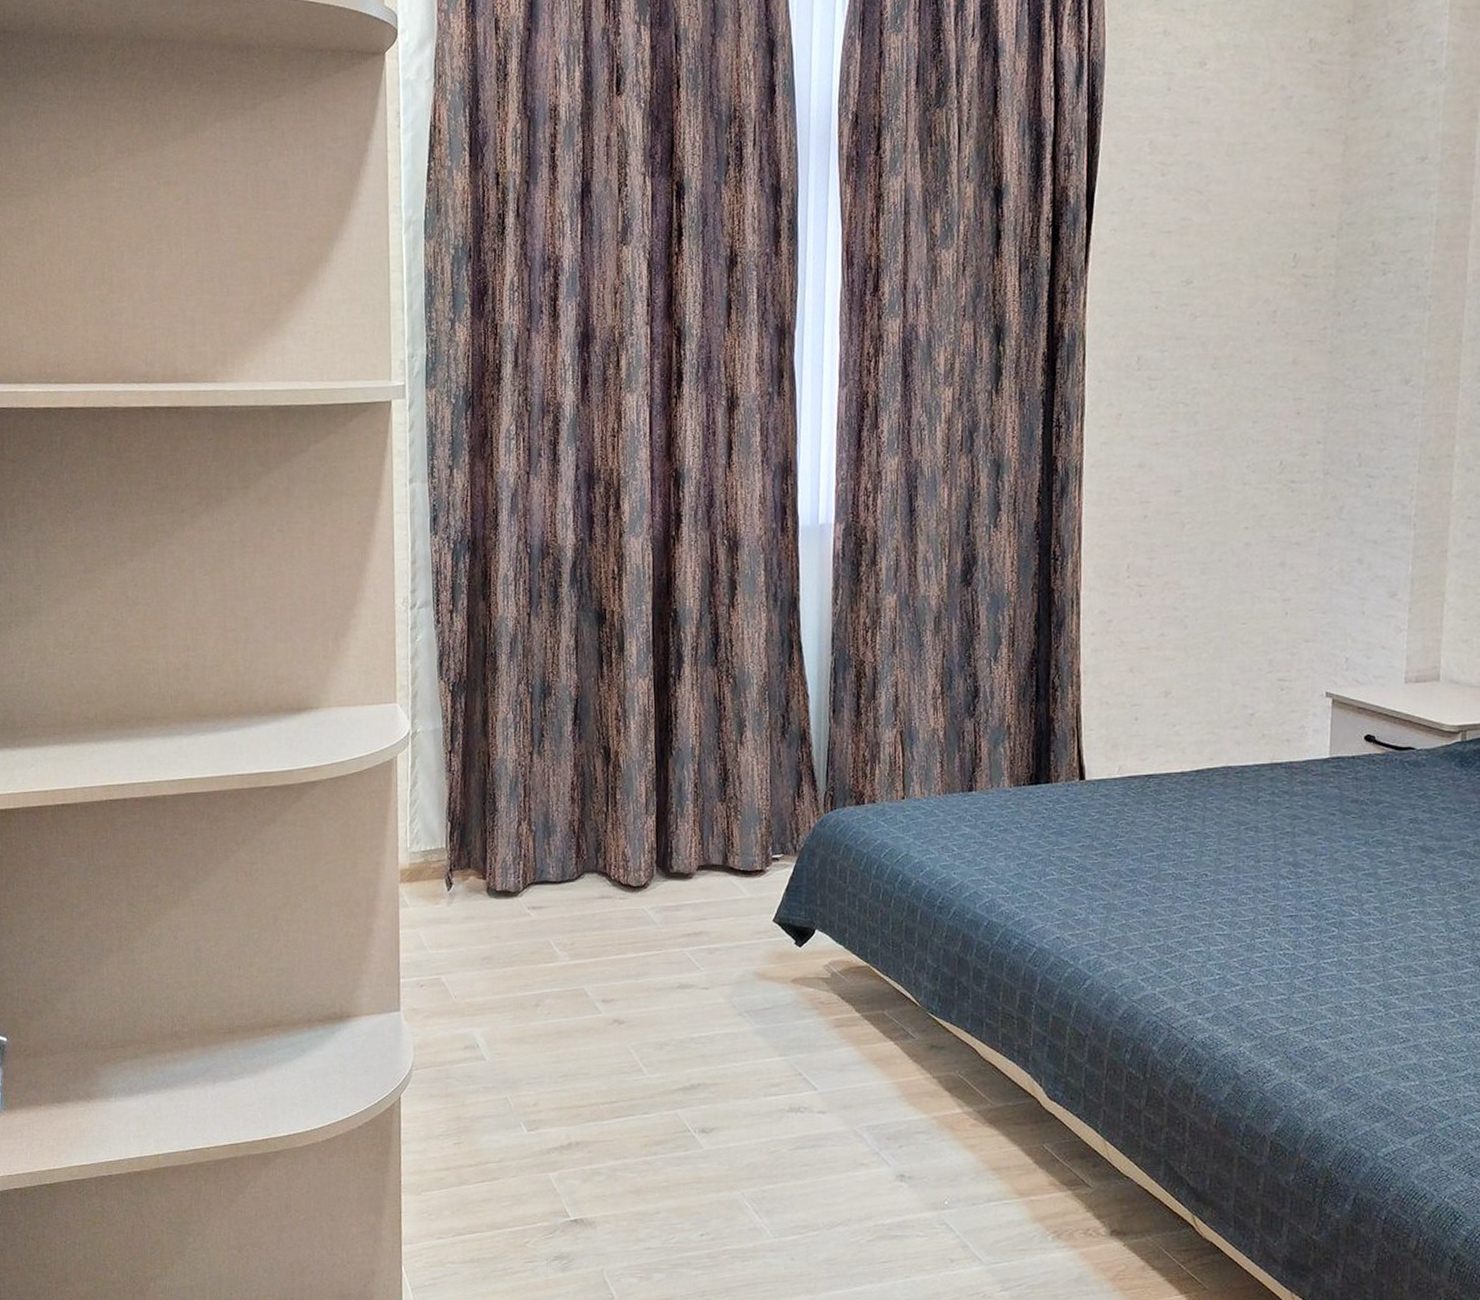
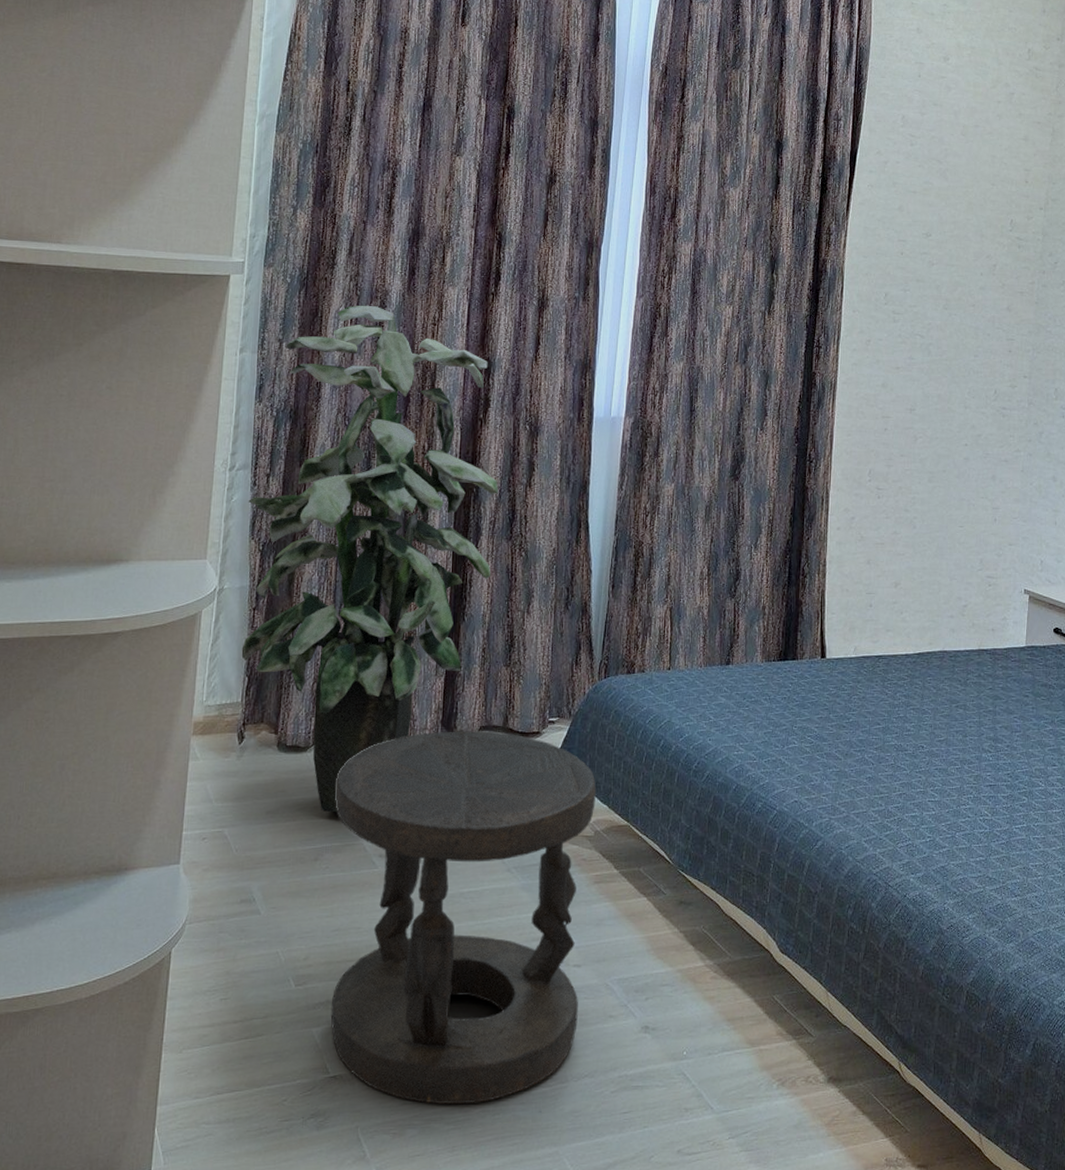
indoor plant: none [433,421,699,958] -> present [241,305,499,813]
stool: none [549,870,830,1250] -> present [330,731,596,1105]

